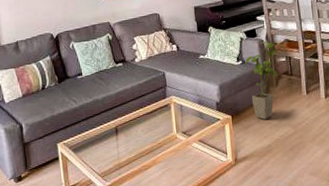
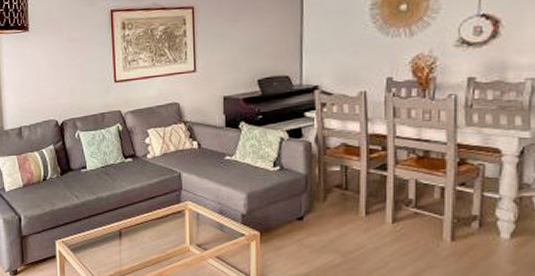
house plant: present [245,41,286,120] -> none [284,143,342,241]

